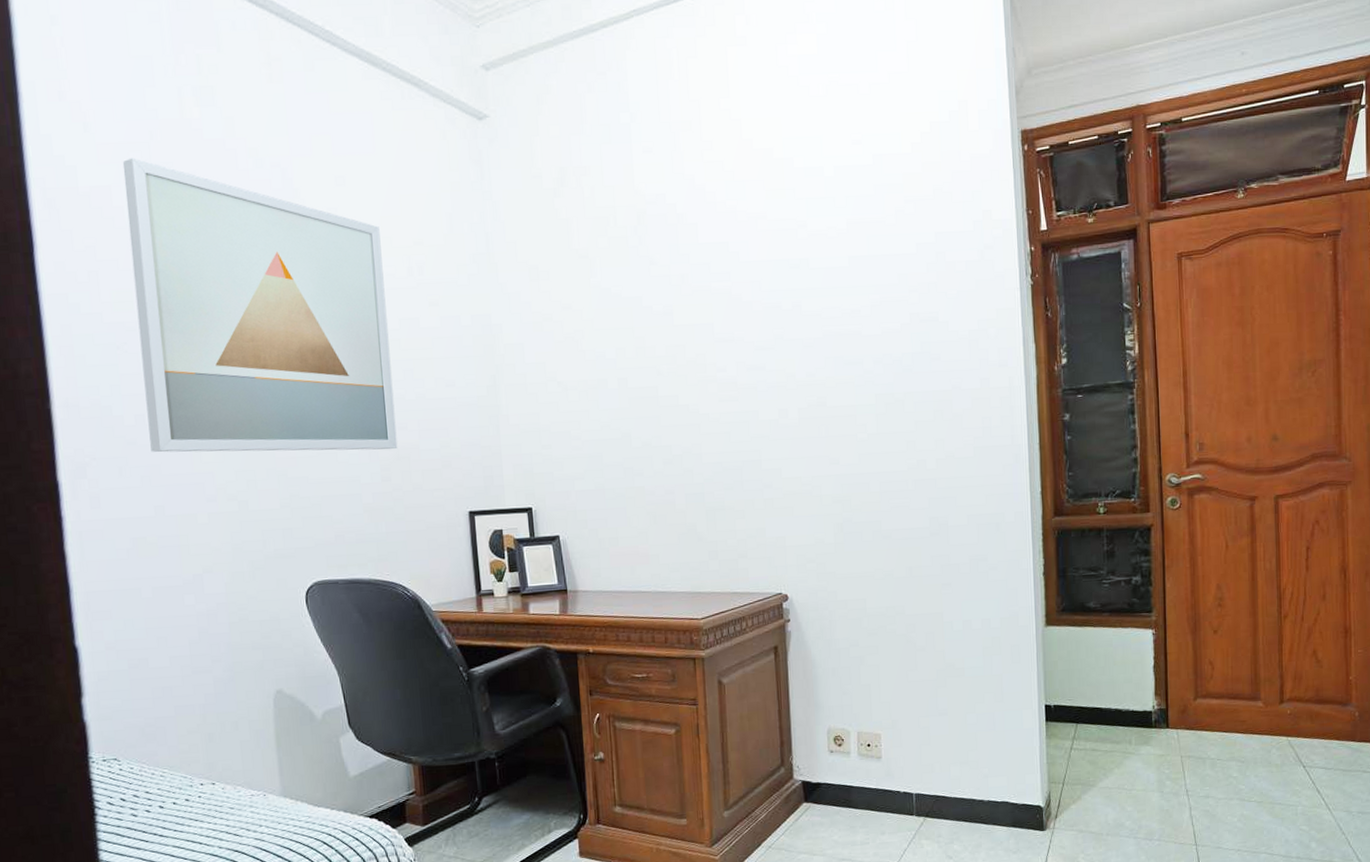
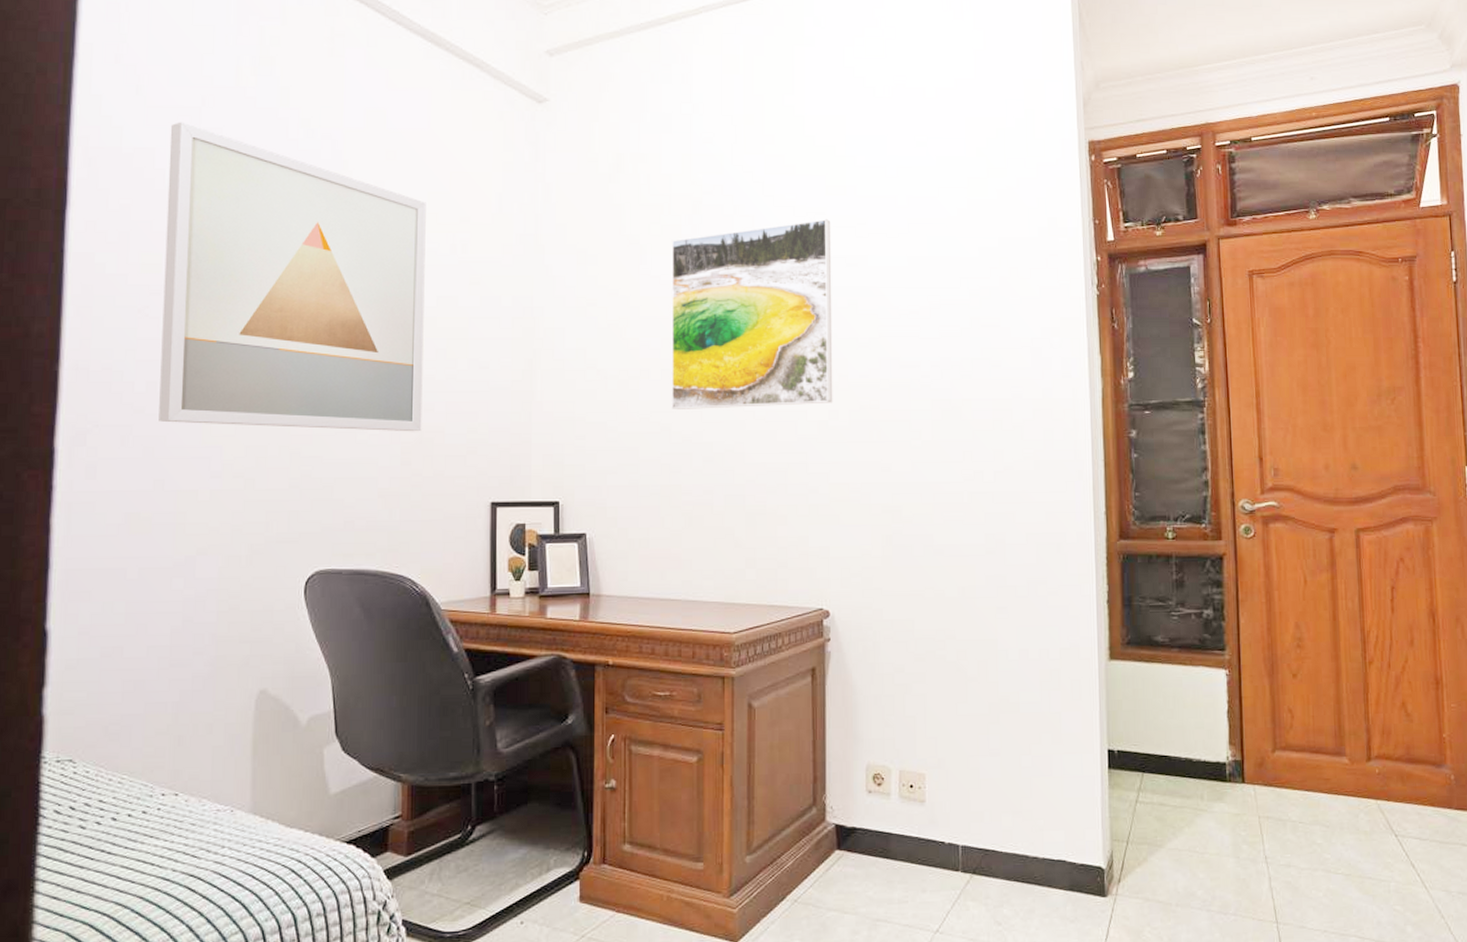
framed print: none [619,222,783,416] -> present [671,218,833,409]

